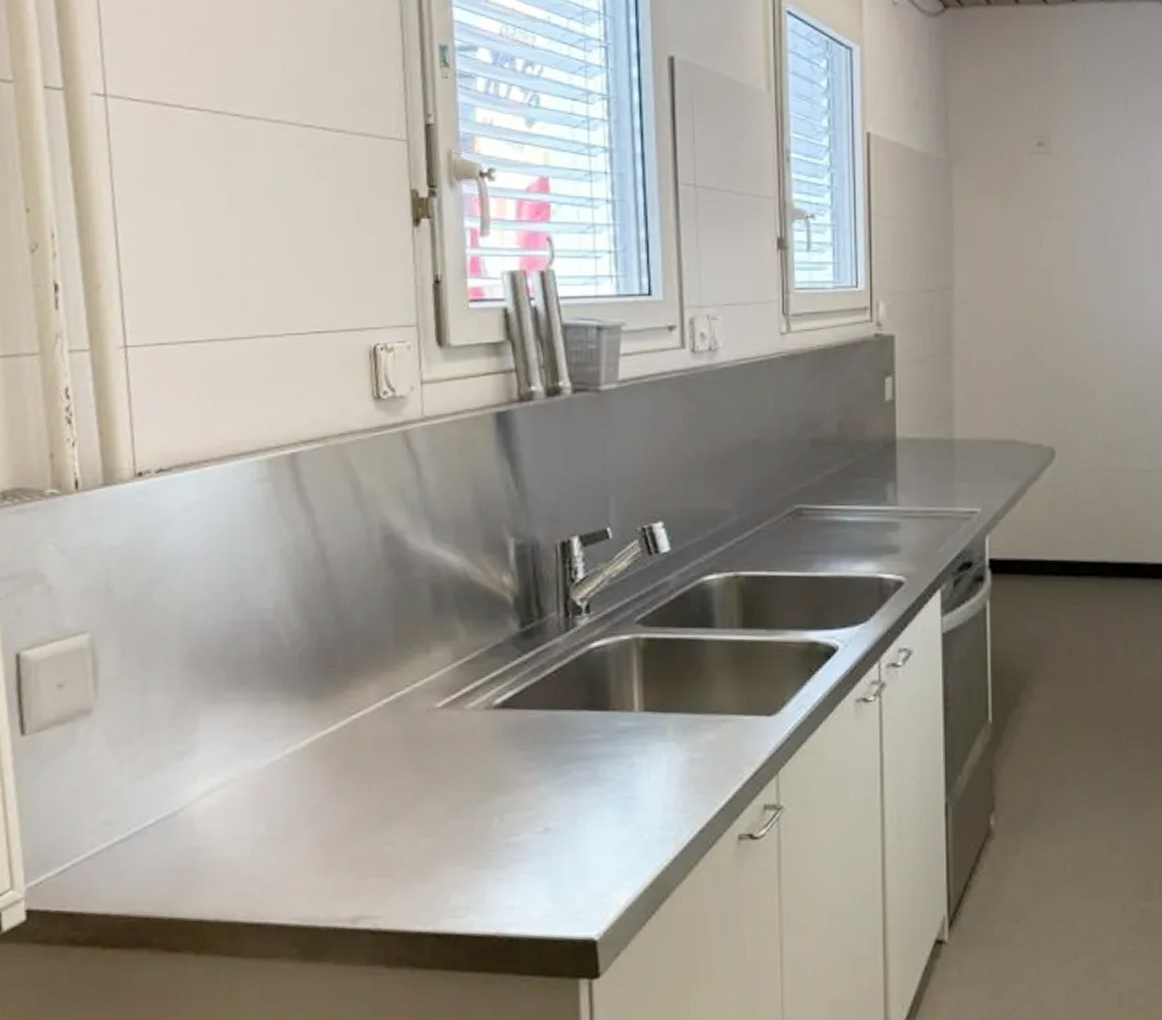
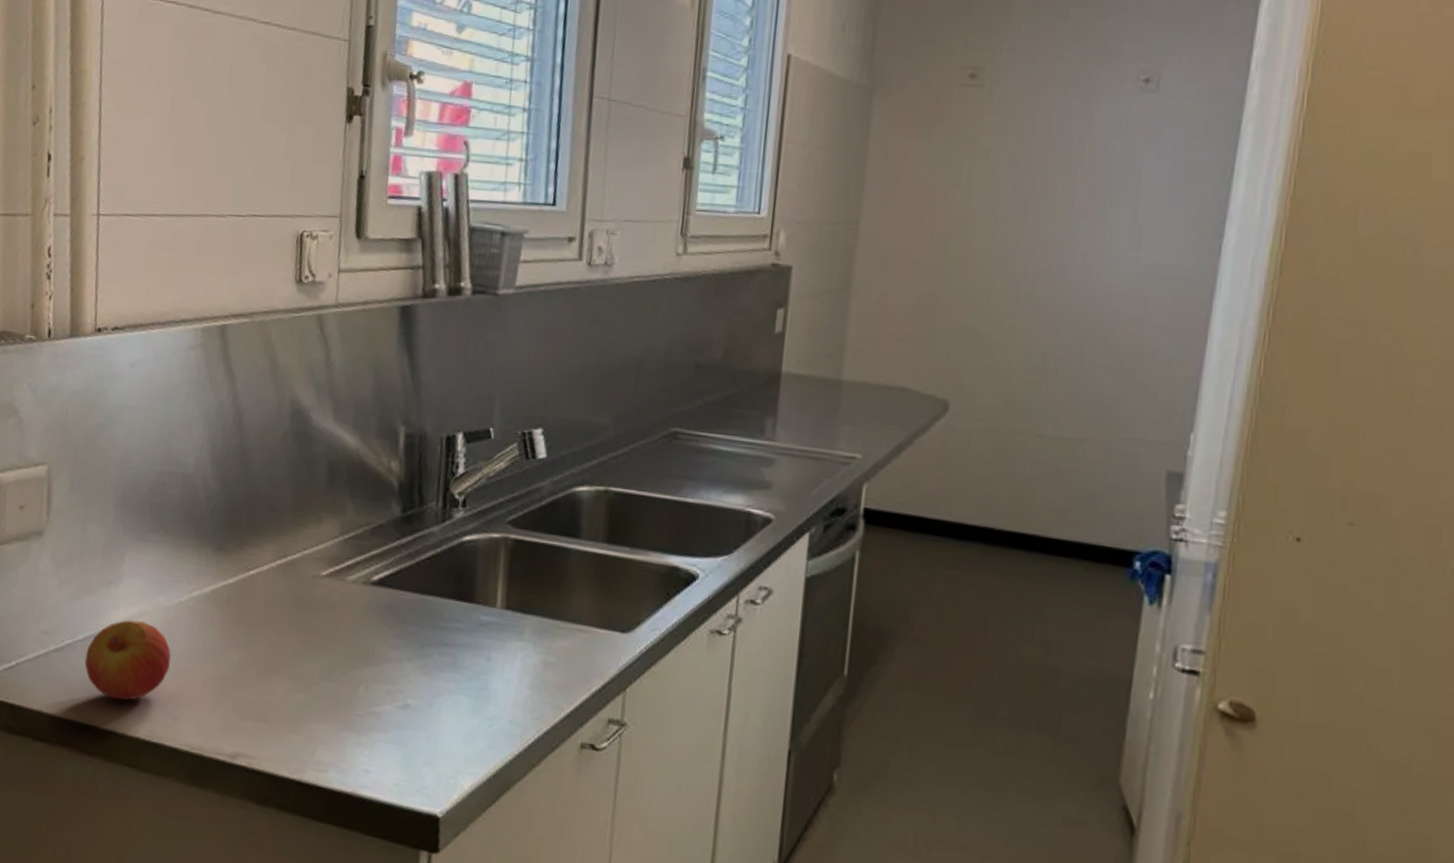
apple: none [160,790,267,884] -> present [84,619,171,701]

